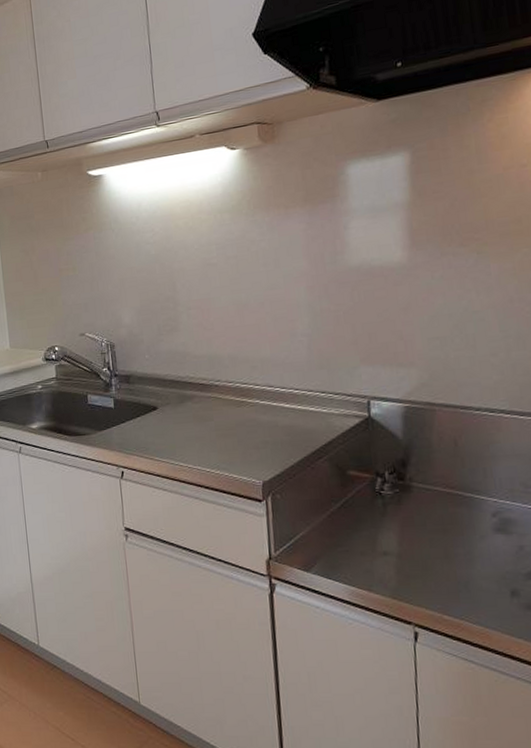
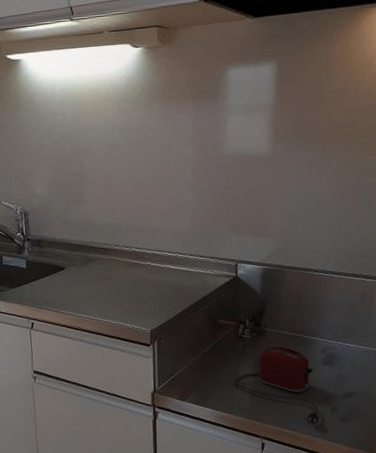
toaster: none [373,506,494,610] -> present [234,346,320,424]

